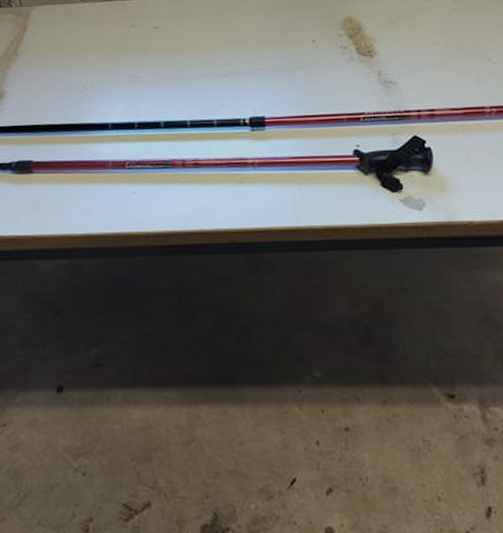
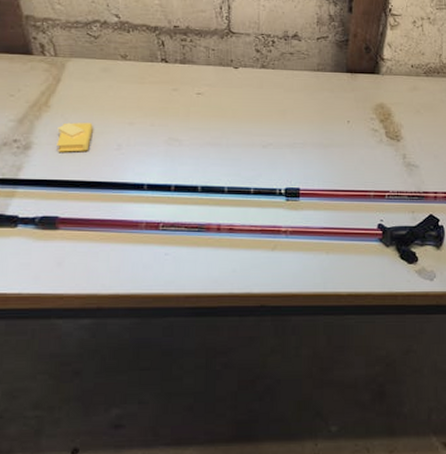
sticky notes: none [26,67,58,98] -> present [57,122,93,152]

